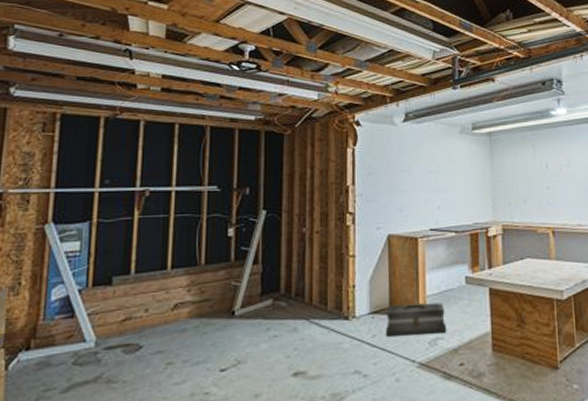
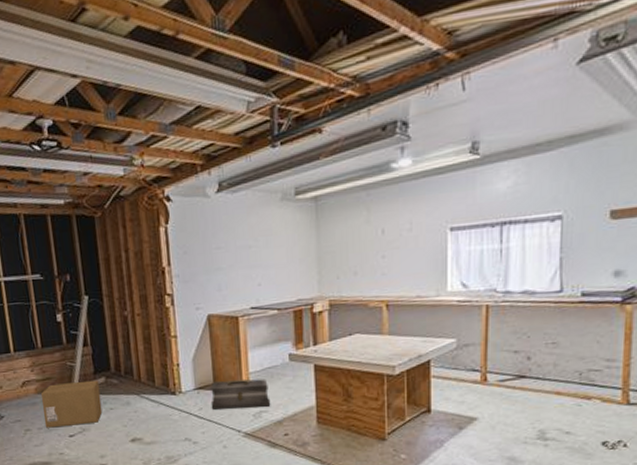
box: none [192,302,265,361] -> present [41,380,103,428]

